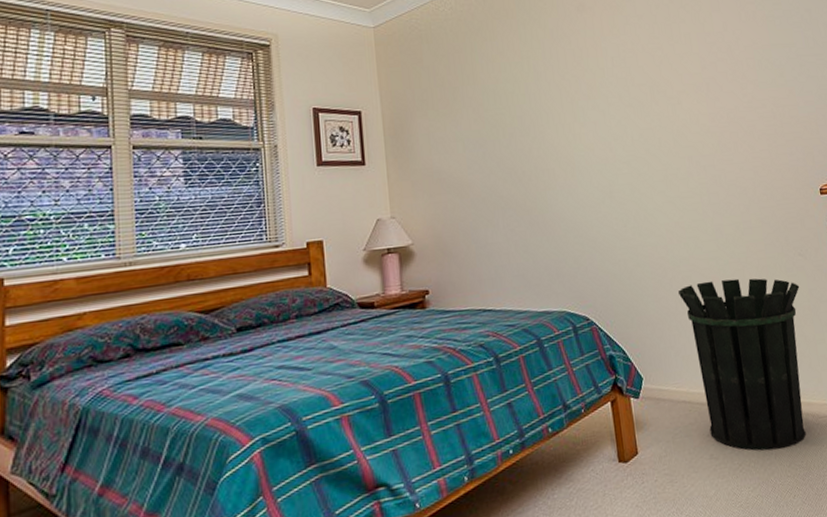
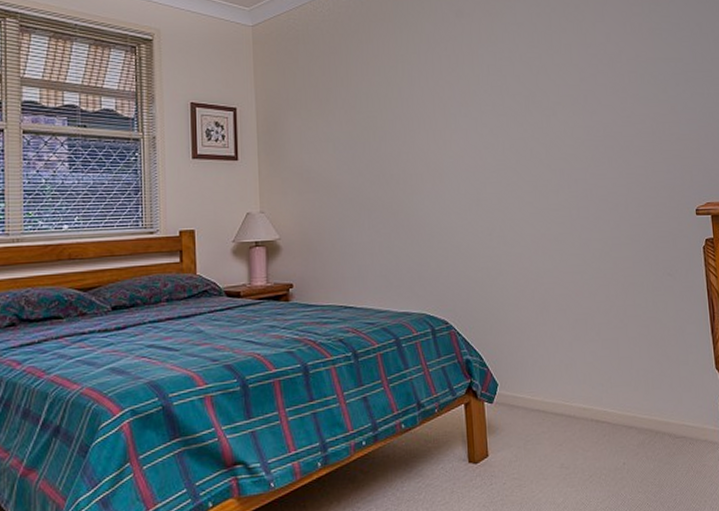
waste bin: present [678,278,806,452] -> none [540,294,666,465]

